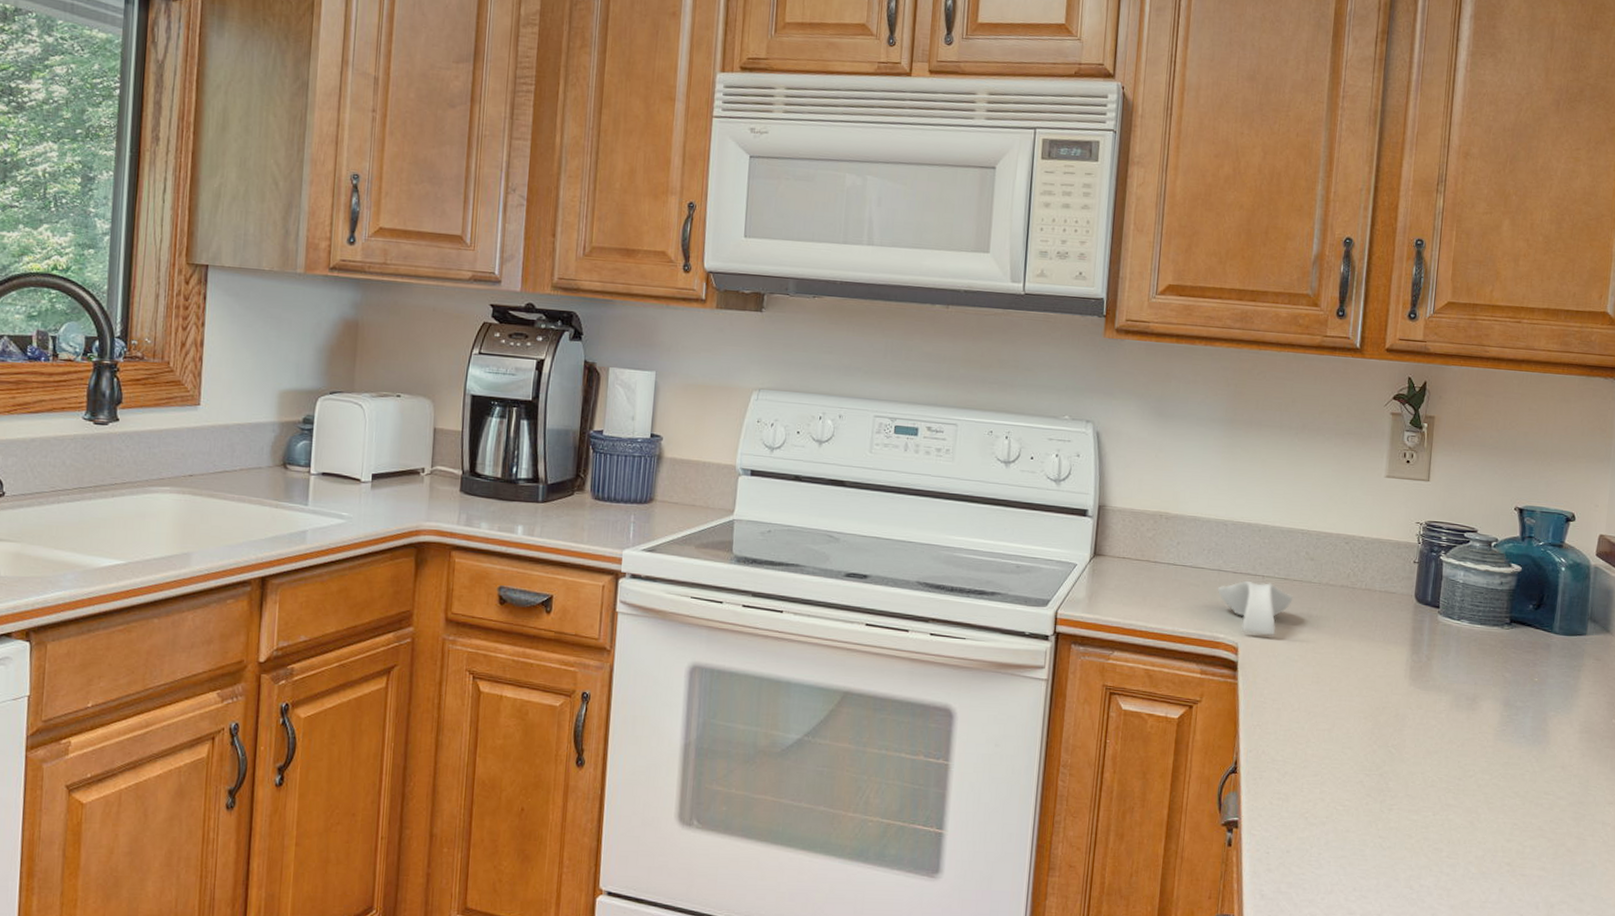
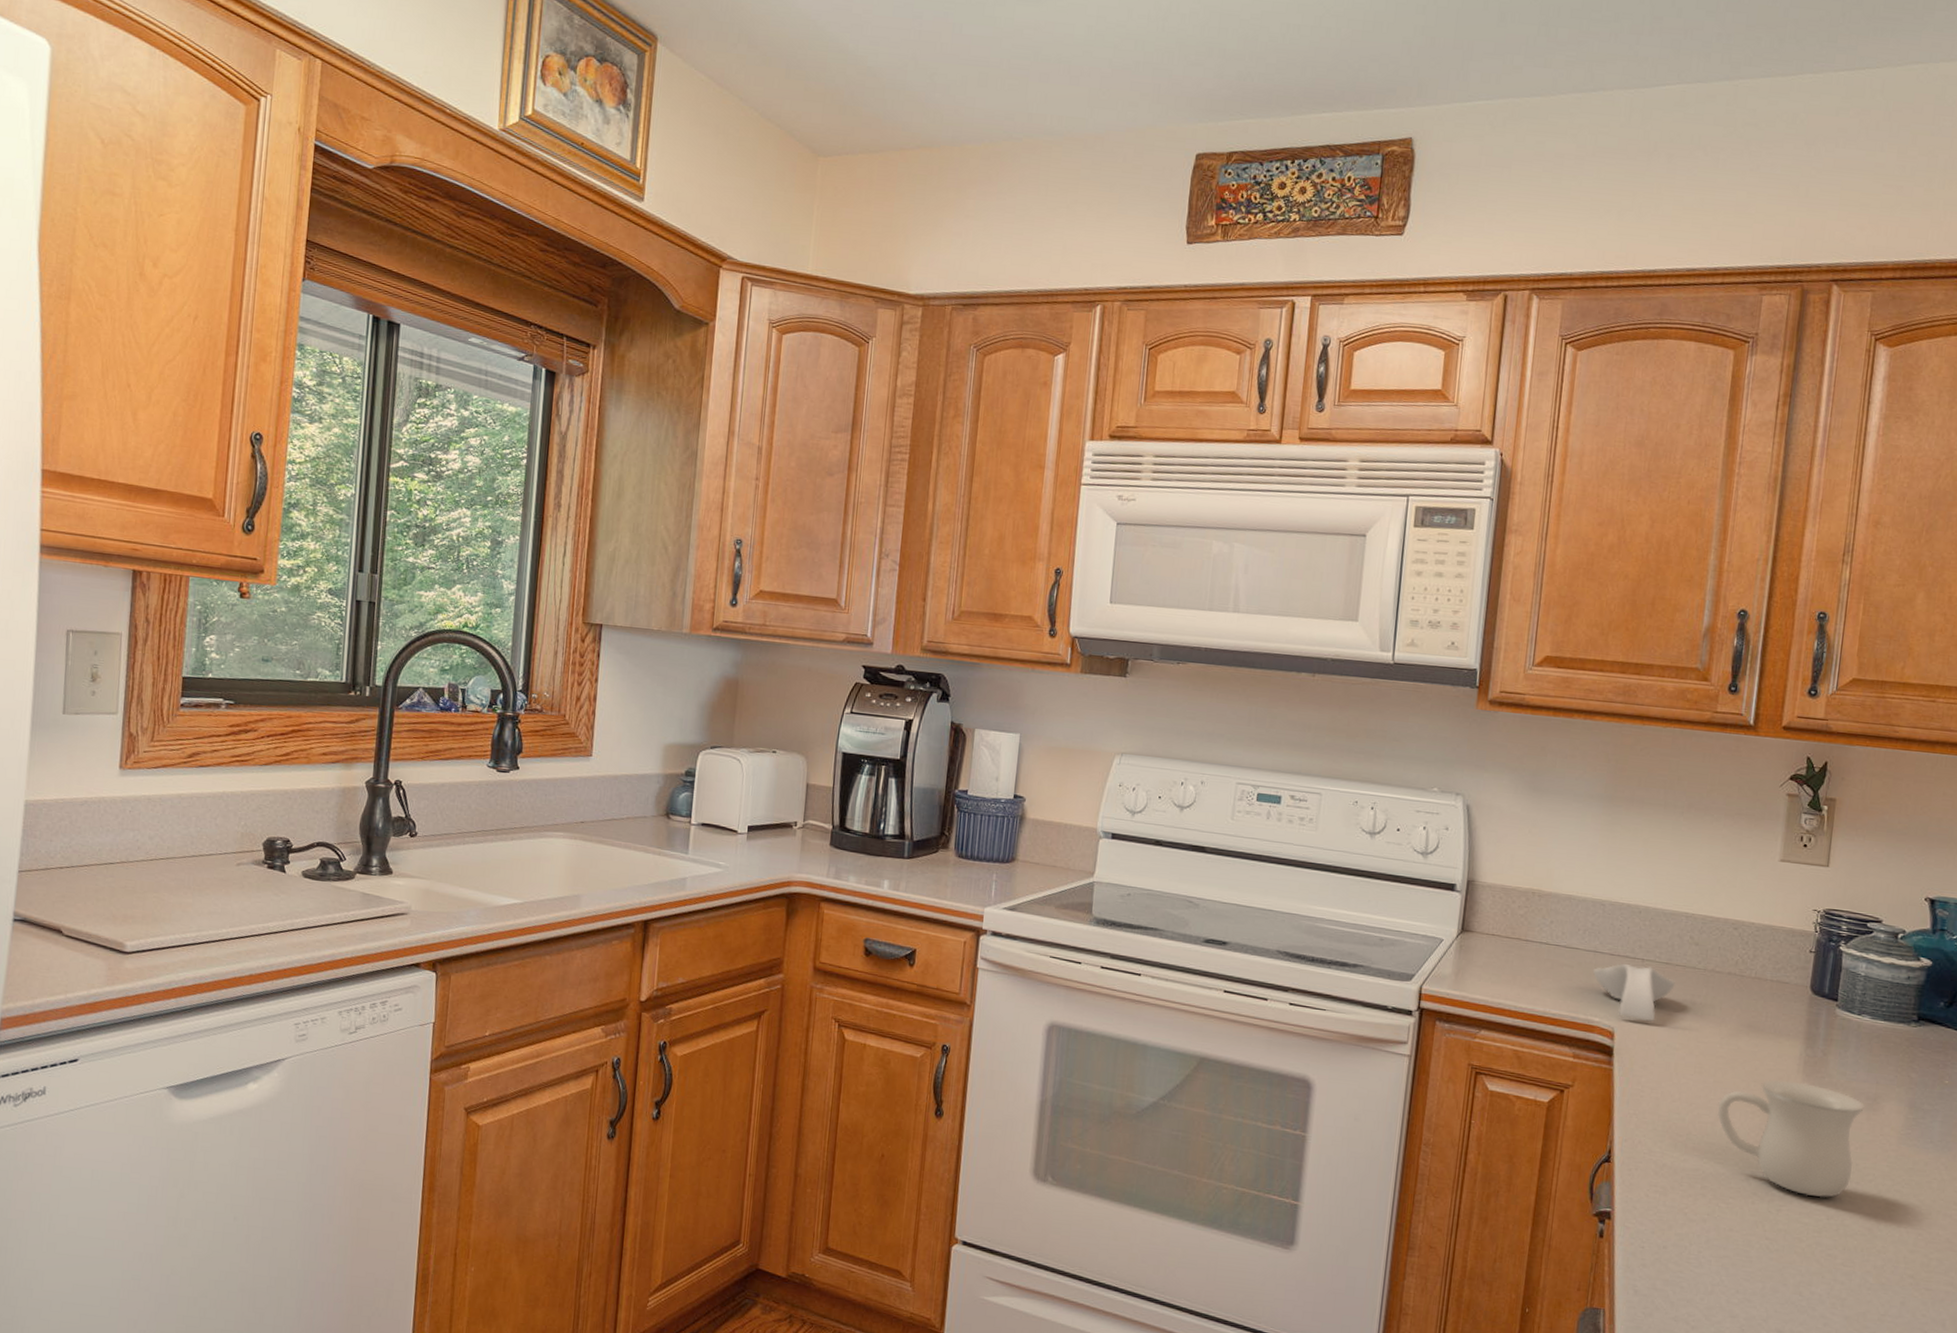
mug: none [1333,685,1465,795] -> present [1717,1080,1864,1198]

